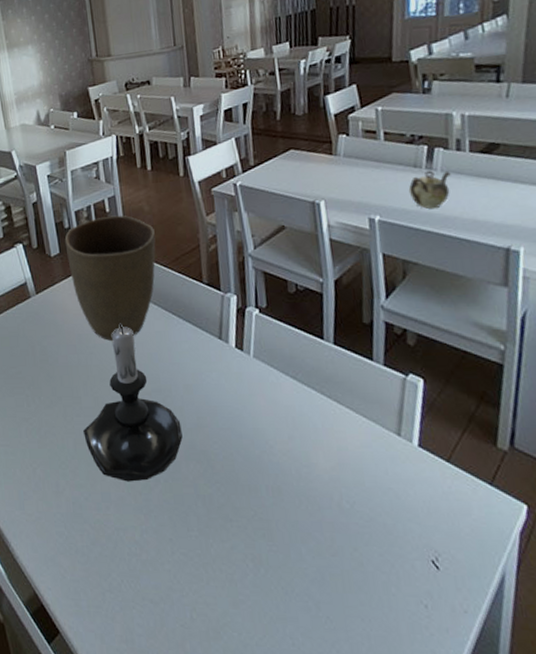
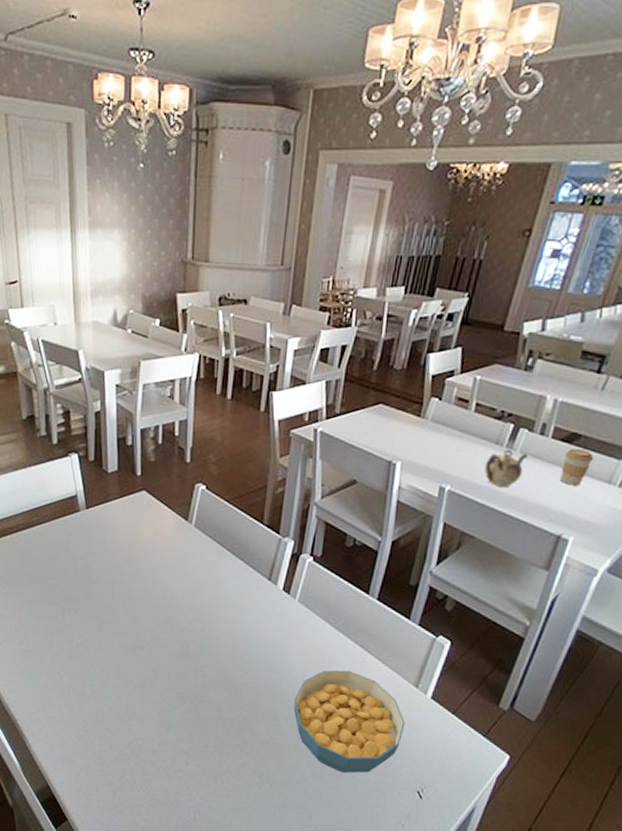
vase: present [64,215,156,341] -> none [125,440,223,566]
candle holder: present [83,323,183,482] -> none [117,550,216,700]
cereal bowl: none [271,426,398,547] -> present [293,670,405,774]
coffee cup: none [488,157,519,195] -> present [560,449,593,486]

